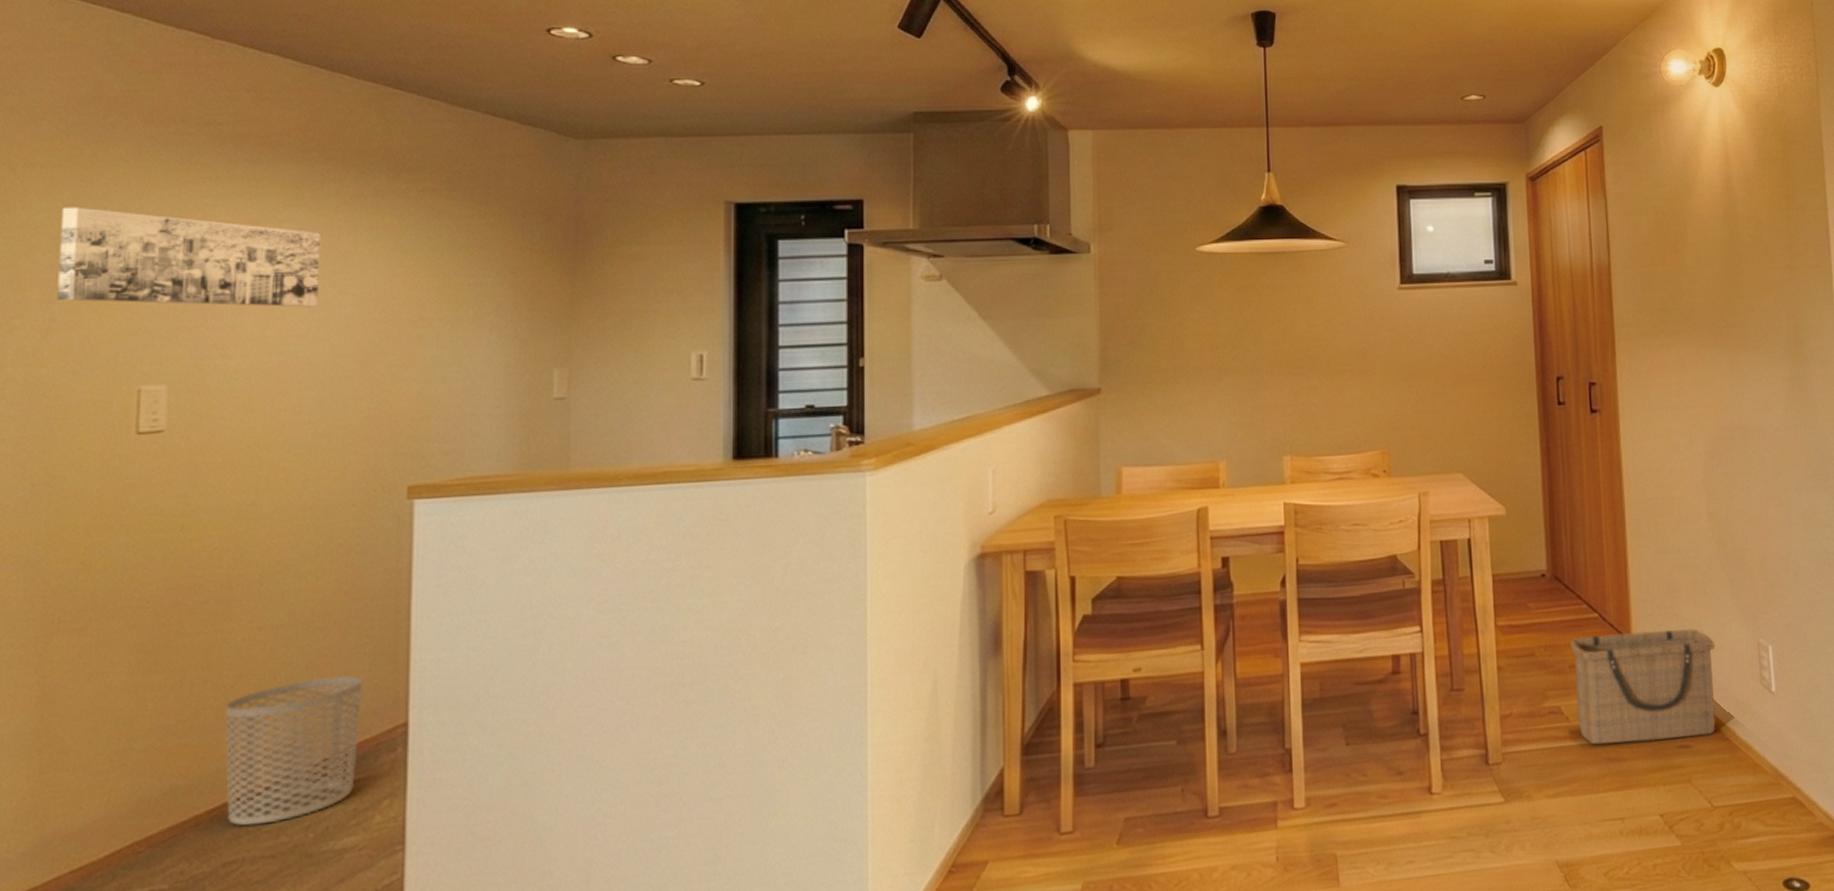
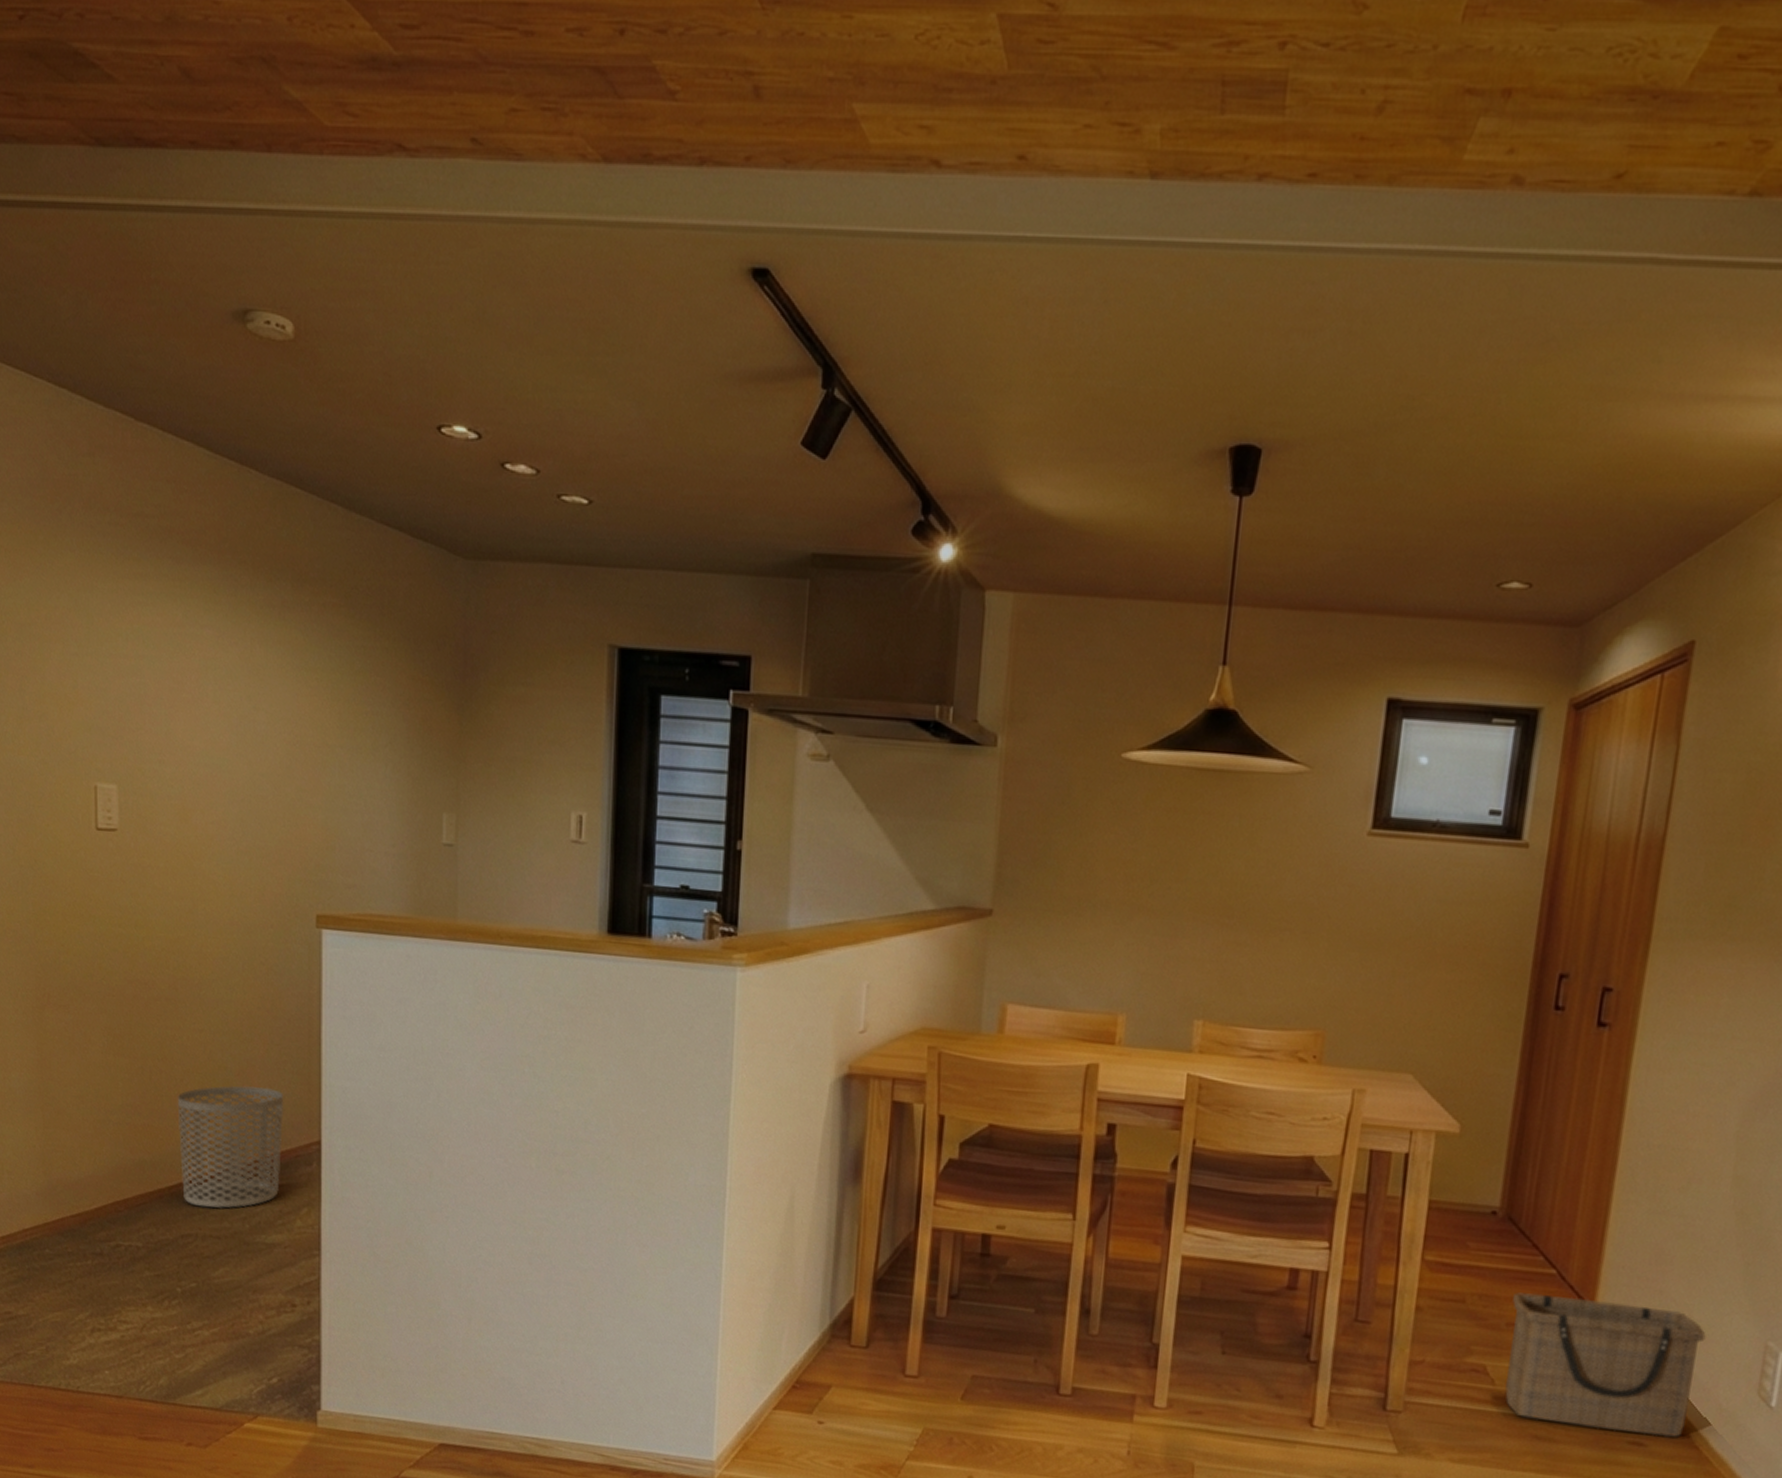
wall art: present [57,207,320,308] -> none [24,594,236,721]

